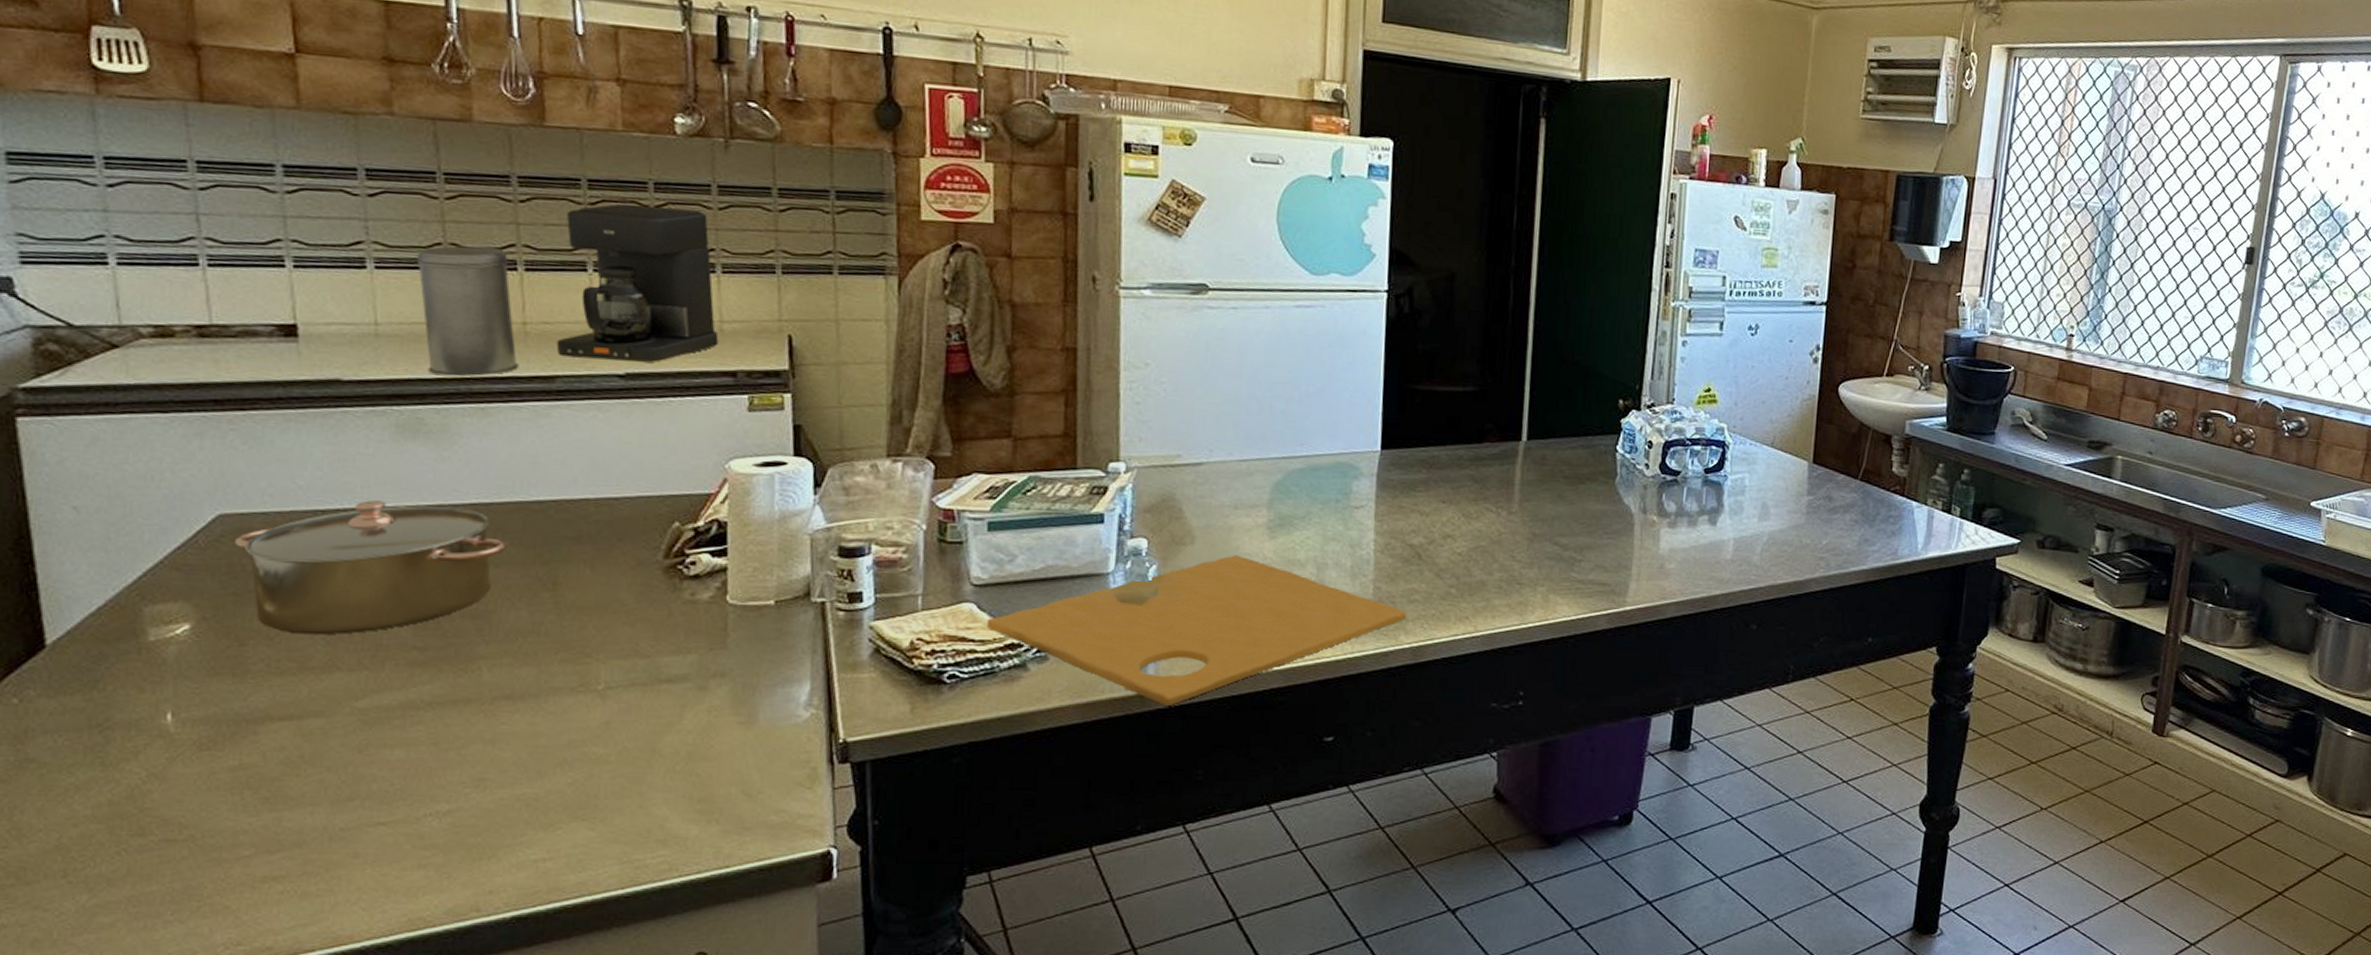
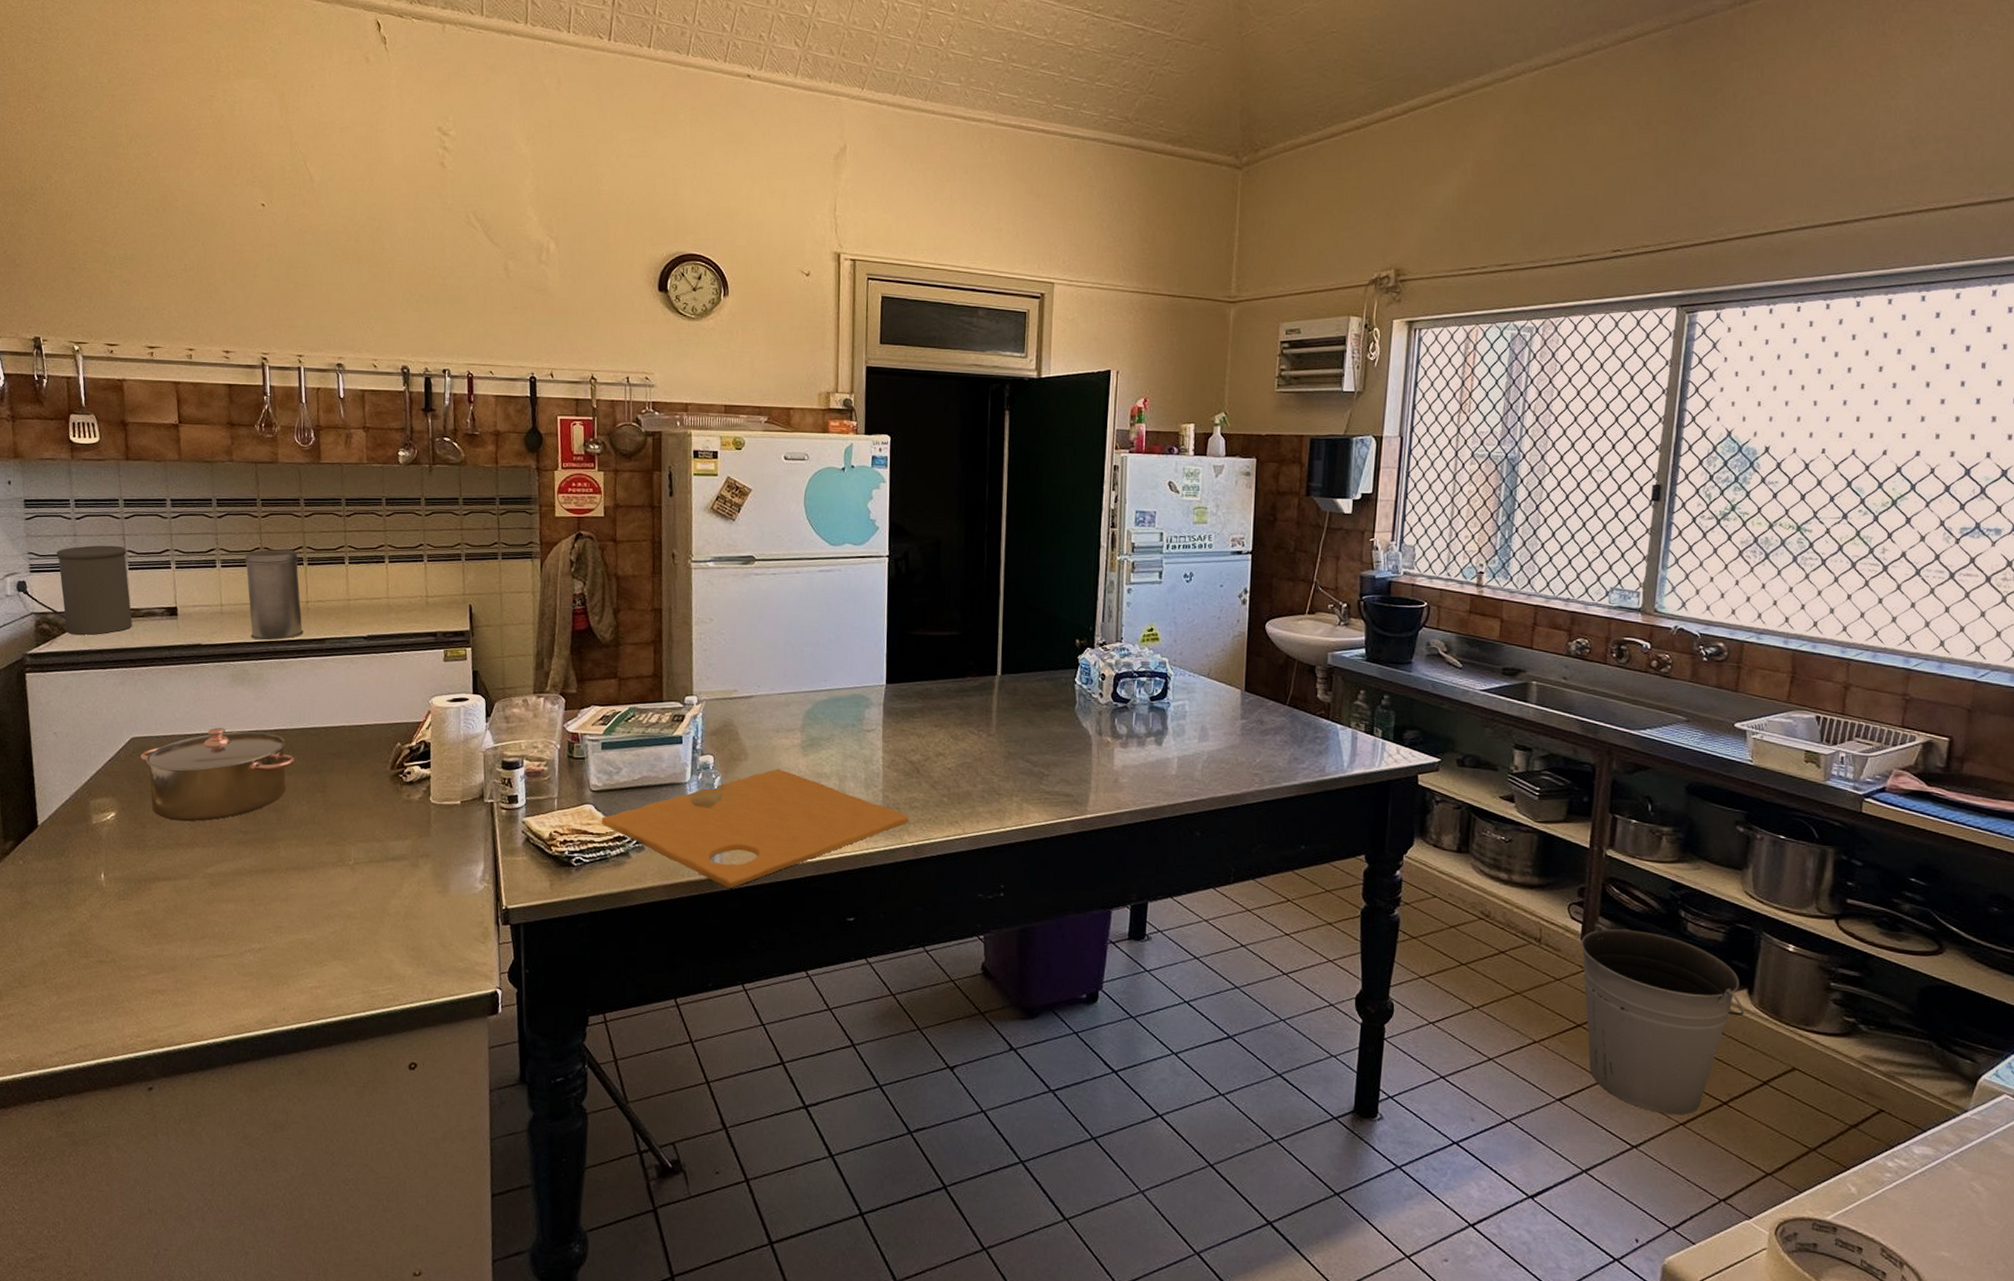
canister: none [70,227,216,362] -> present [56,545,132,635]
coffee maker: present [556,203,719,363] -> none [326,514,425,628]
bucket: none [2151,713,2304,909] -> present [1580,923,1745,1115]

